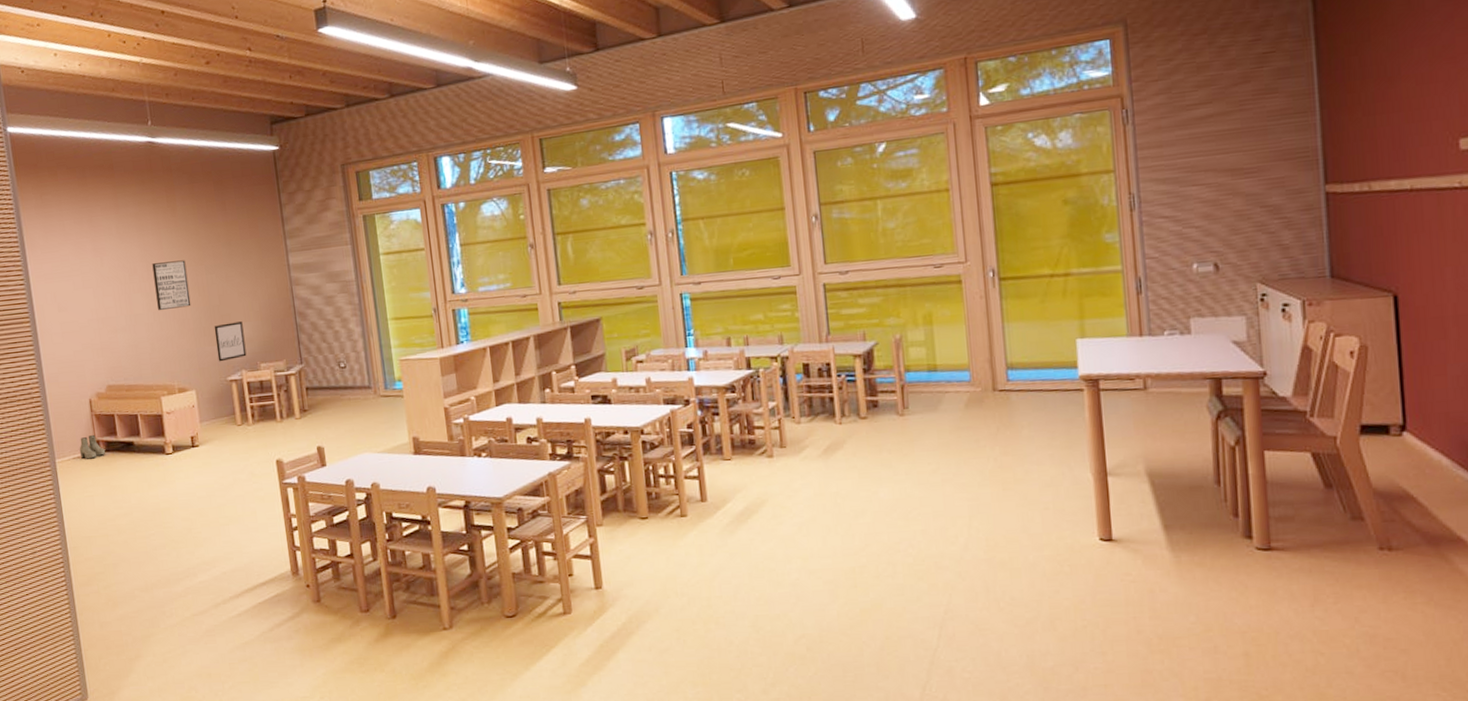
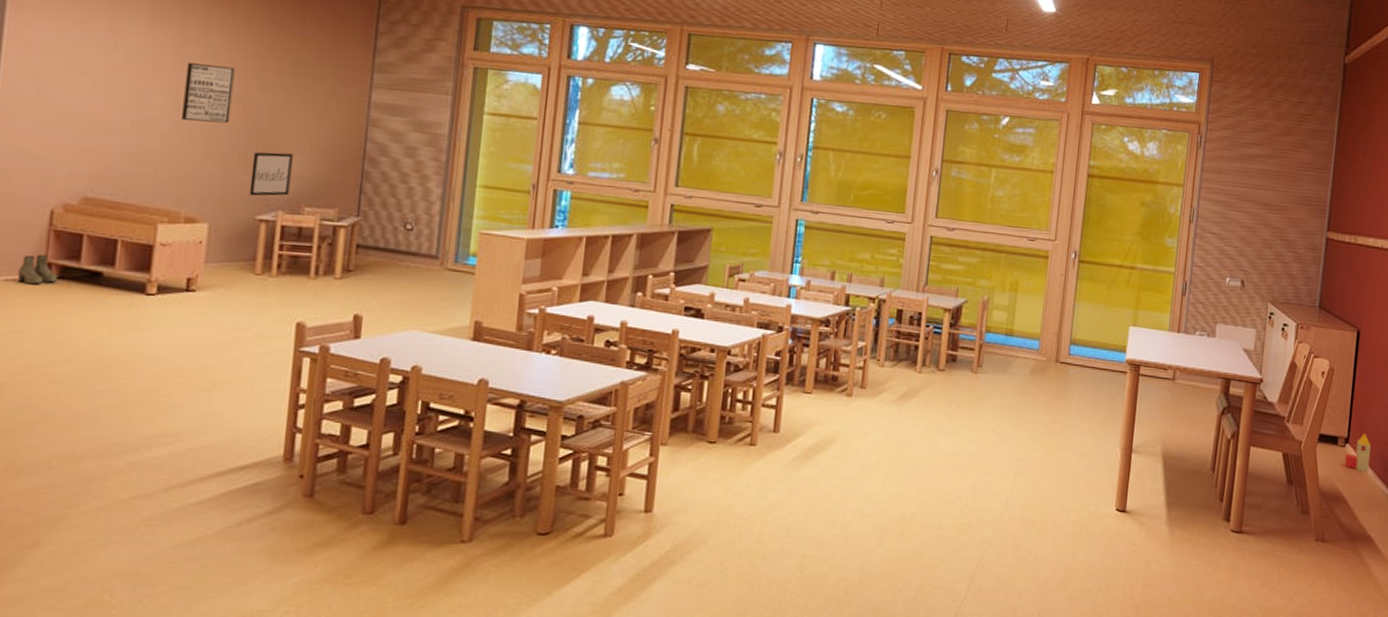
toy house: none [1404,416,1444,462] -> present [1344,433,1371,472]

